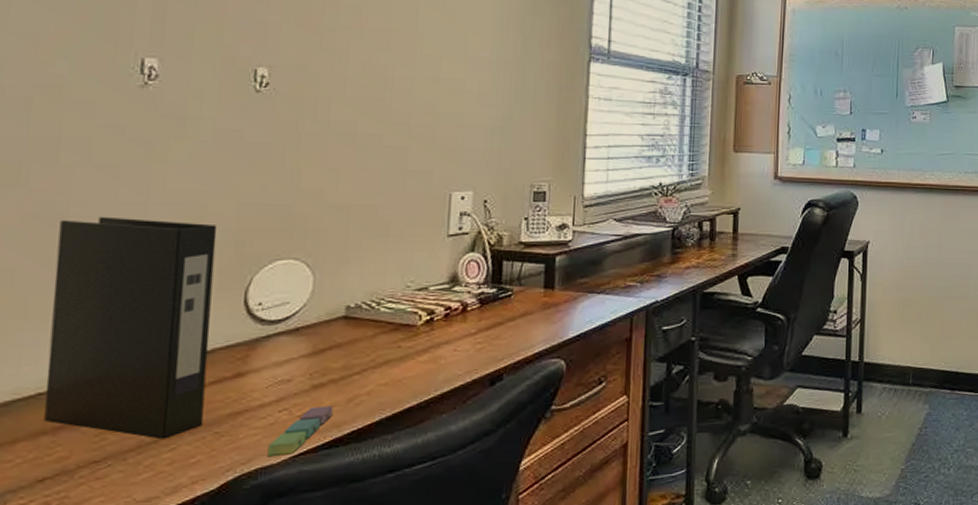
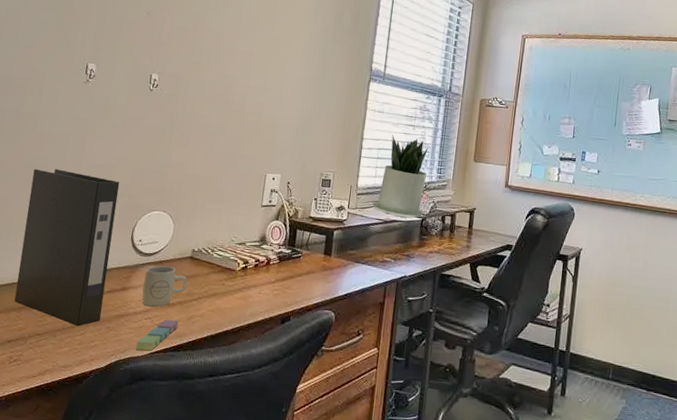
mug: none [270,334,343,394] -> present [142,265,188,307]
planter: none [606,127,676,229] -> present [372,135,430,218]

